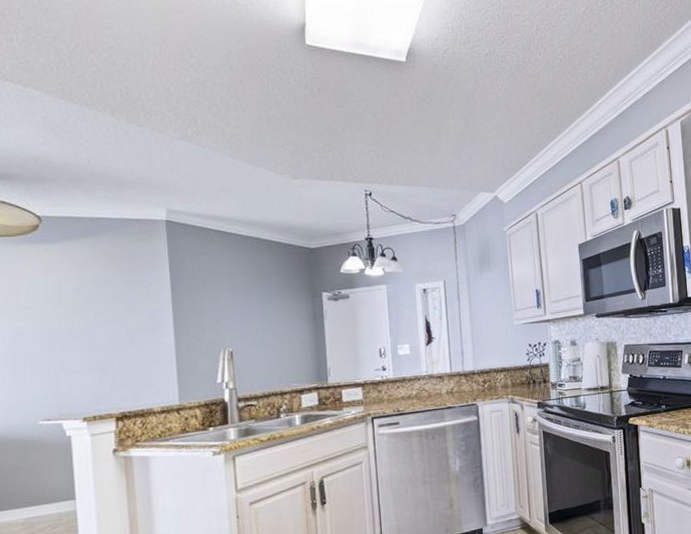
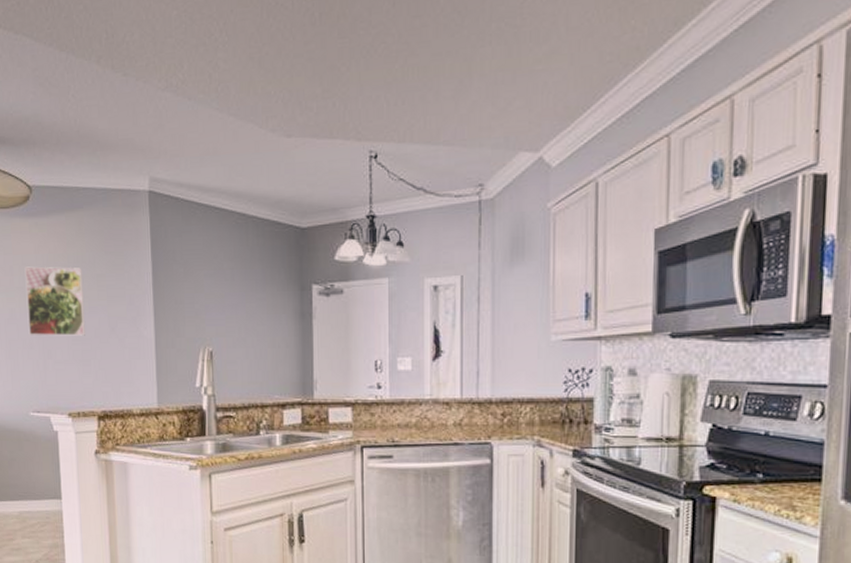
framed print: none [33,286,101,350] -> present [24,266,85,336]

